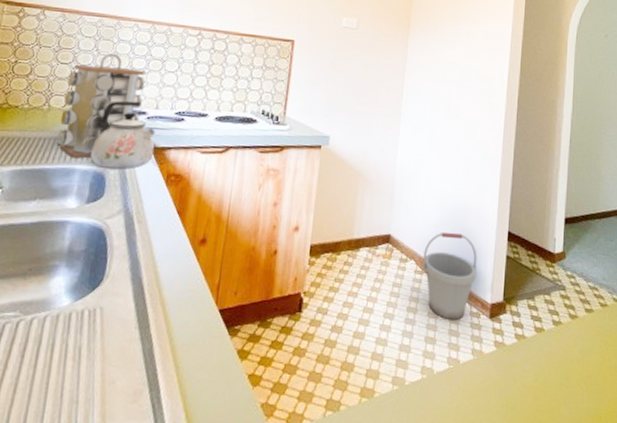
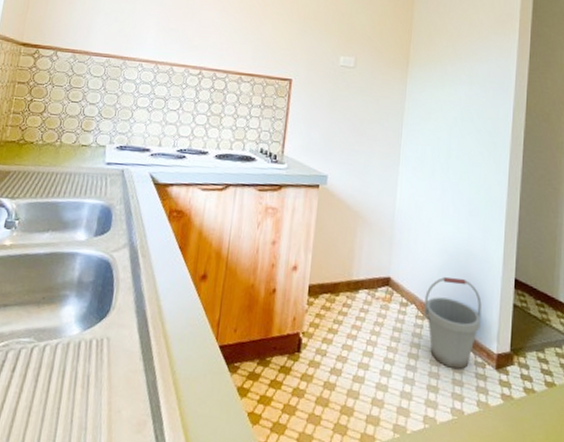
spice rack: present [56,53,146,159] -> none [67,92,149,194]
kettle: present [90,101,156,170] -> none [98,138,159,205]

